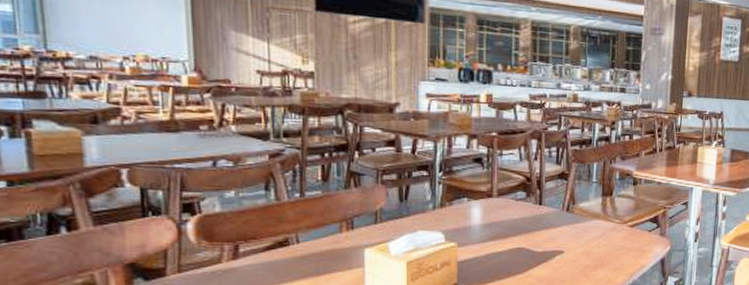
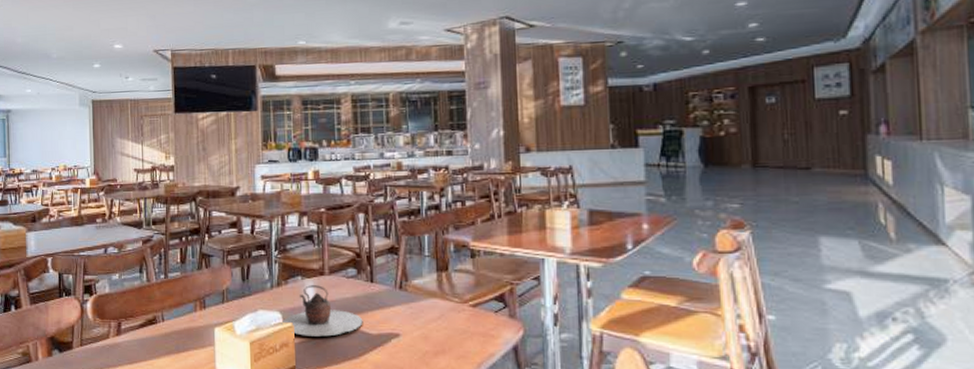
teapot: none [443,207,530,255] -> present [281,285,363,337]

